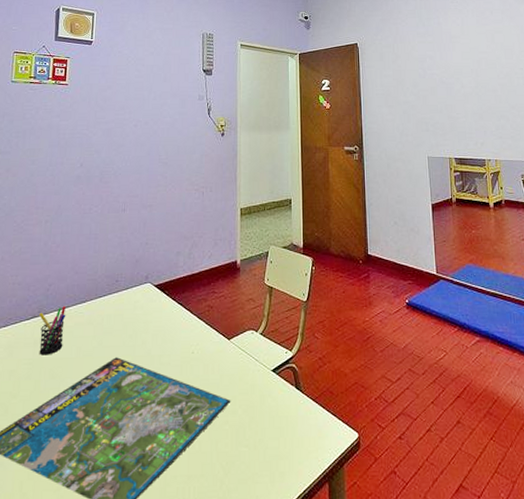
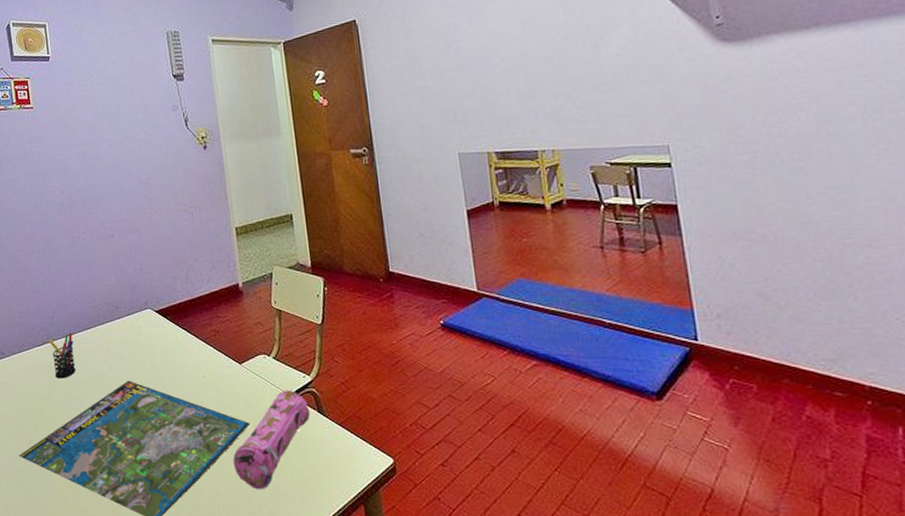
pencil case: none [209,366,288,472] -> present [233,390,310,490]

